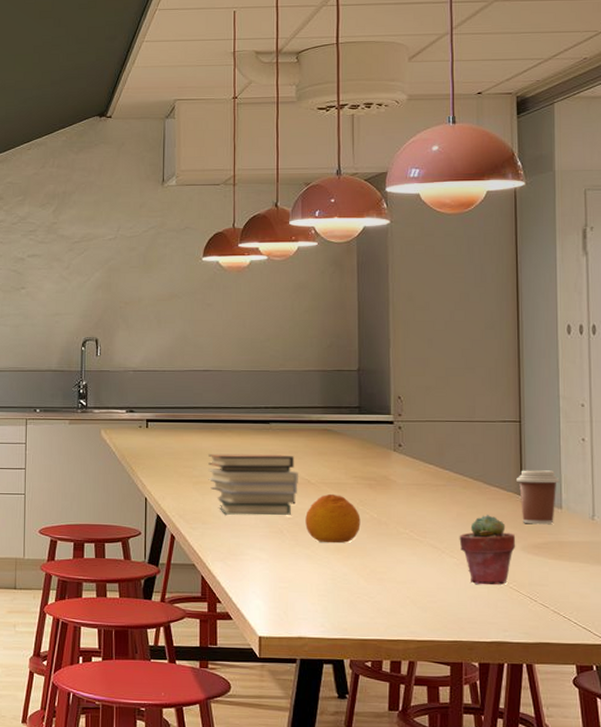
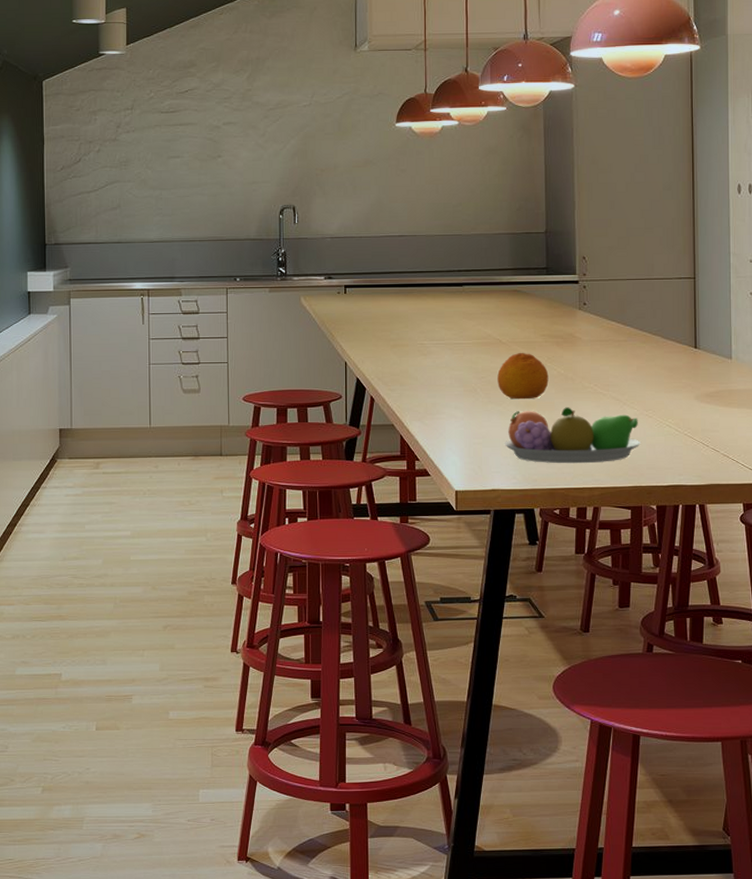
book stack: present [208,453,299,516] -> none [405,315,491,376]
fruit bowl: none [311,553,461,614] -> present [504,407,640,464]
potted succulent: present [459,515,516,585] -> none [639,367,690,433]
coffee cup: present [517,470,560,525] -> none [691,323,730,375]

